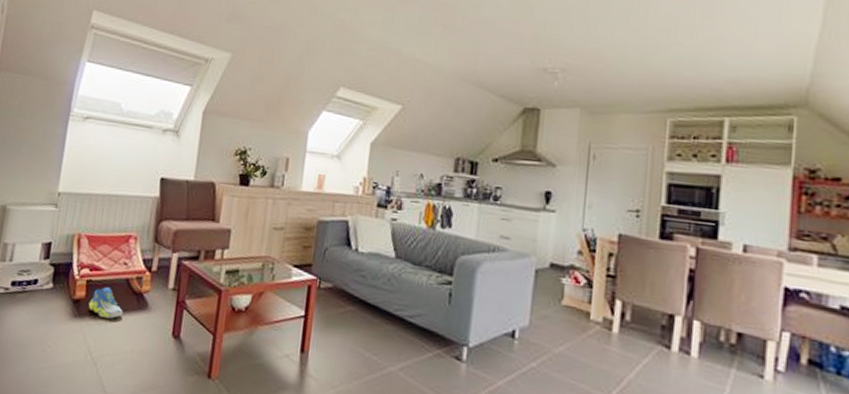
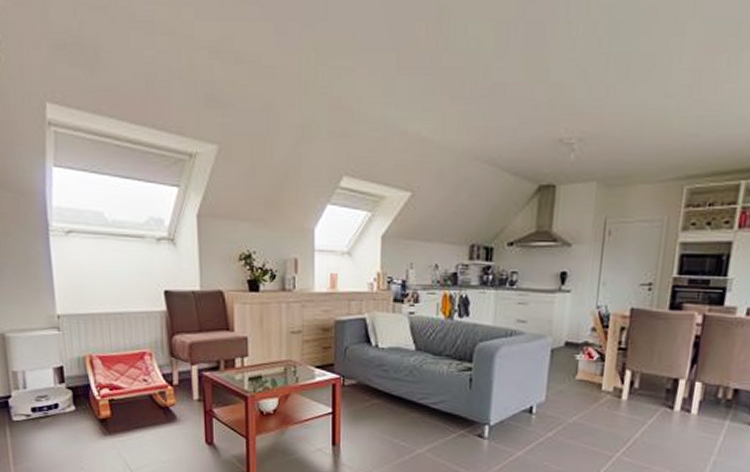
sneaker: present [88,287,123,319] -> none [116,404,153,433]

